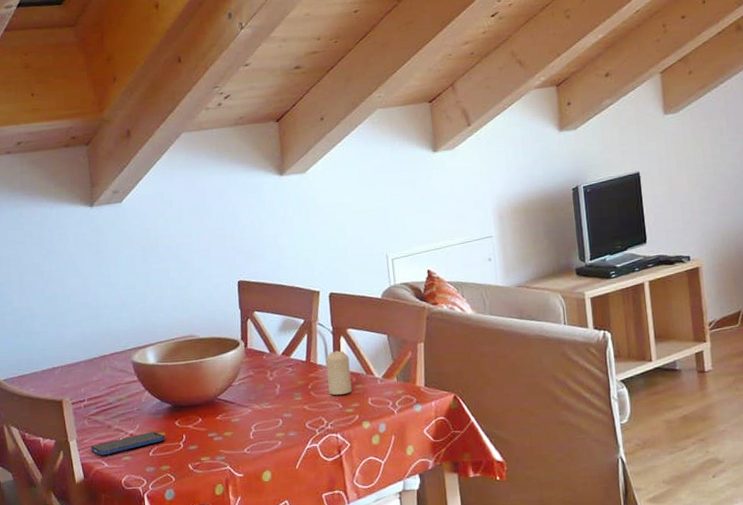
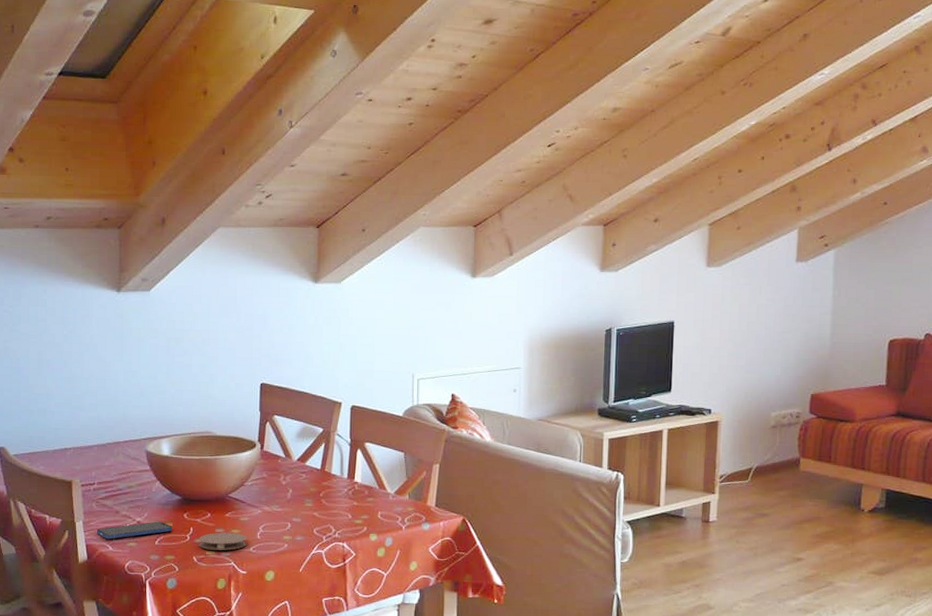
coaster: none [192,435,241,456] -> present [199,532,247,551]
candle: present [326,350,352,395] -> none [340,462,364,506]

